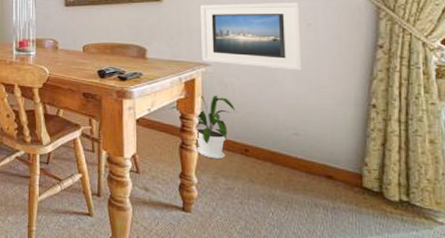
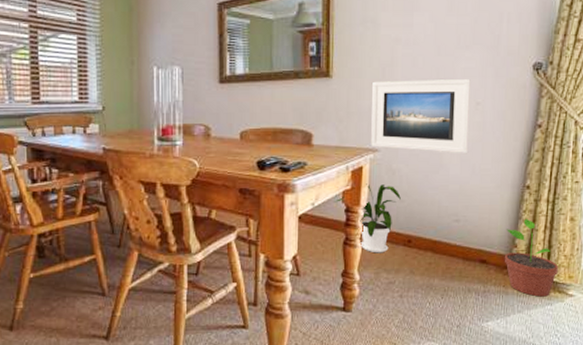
potted plant: none [353,137,421,222] -> present [504,218,558,297]

